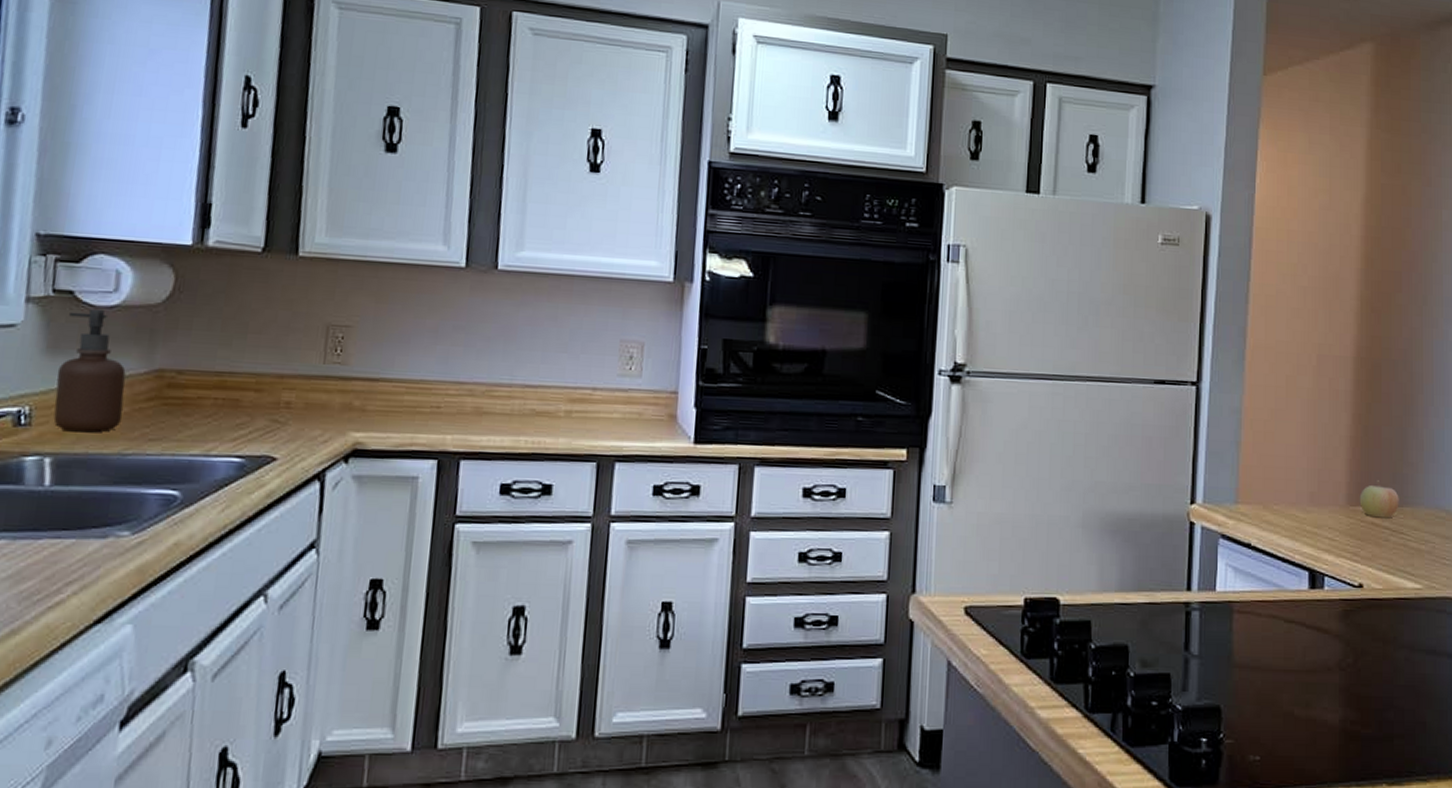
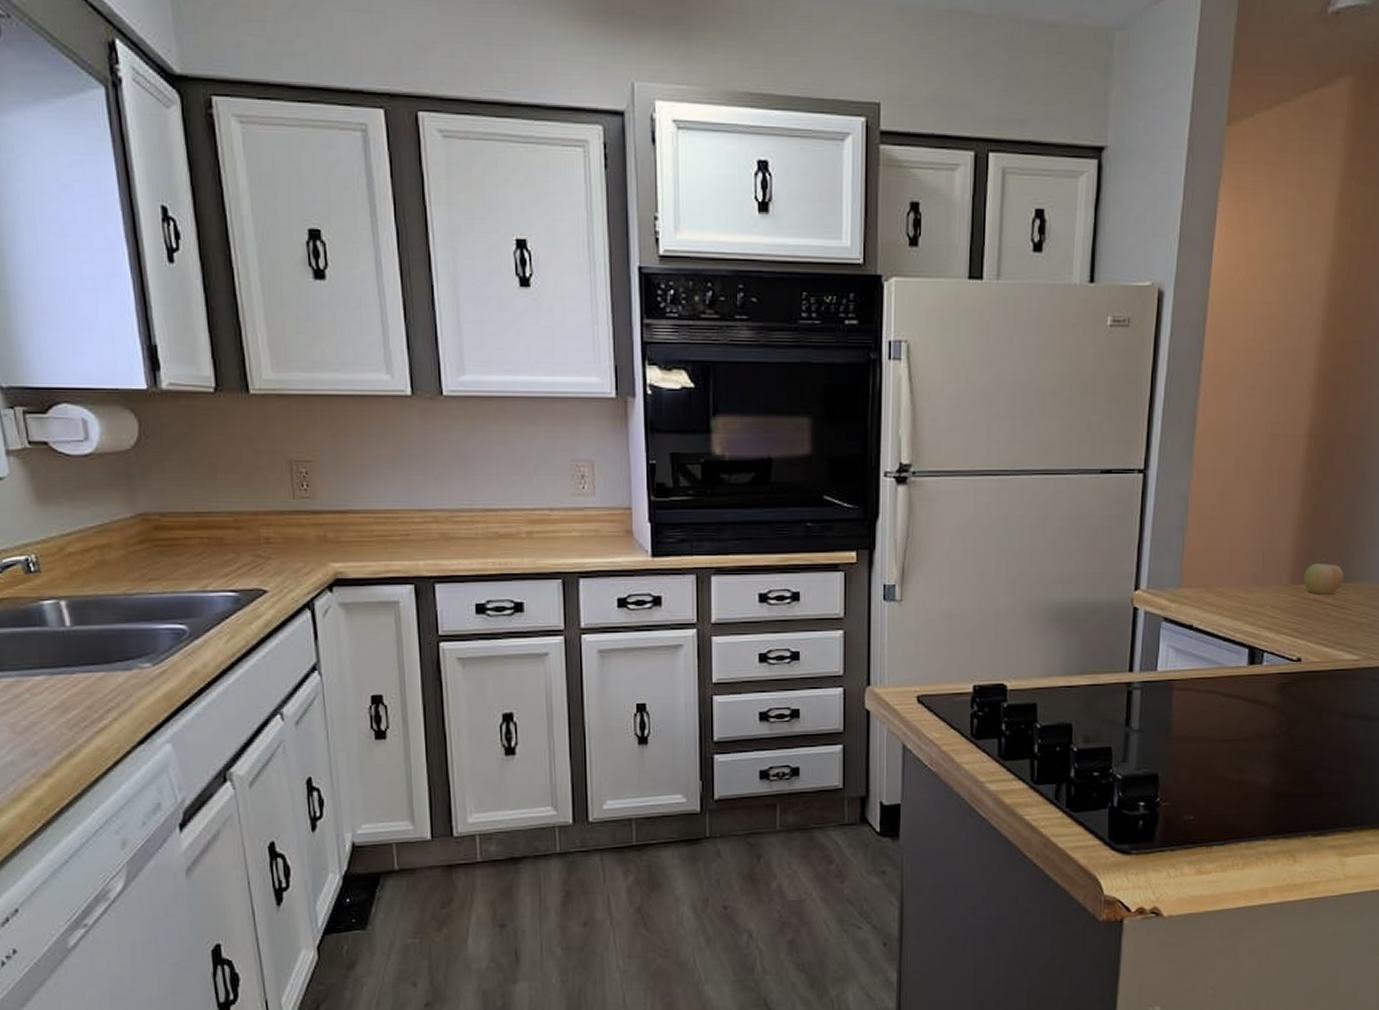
soap dispenser: present [53,308,126,433] -> none [49,458,121,576]

